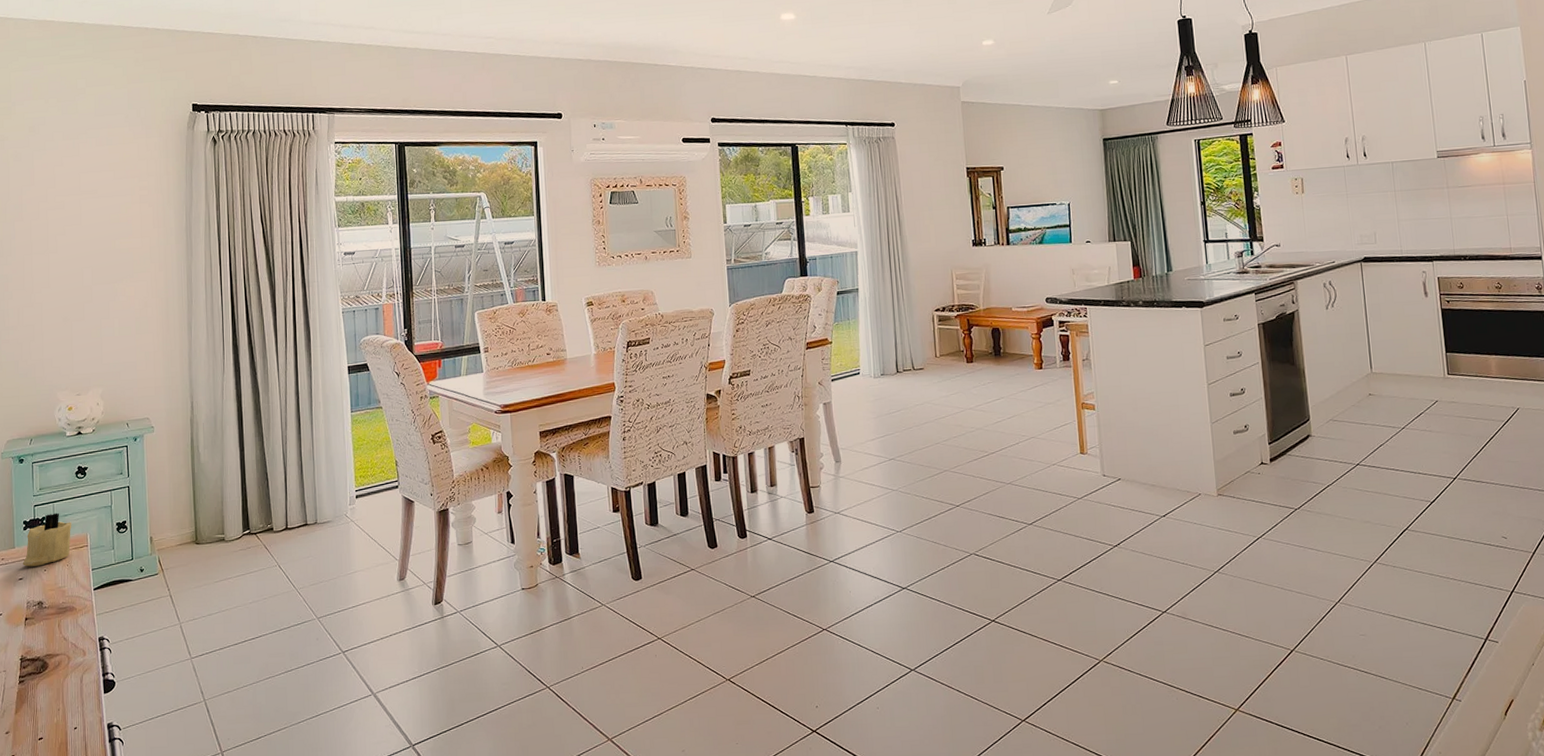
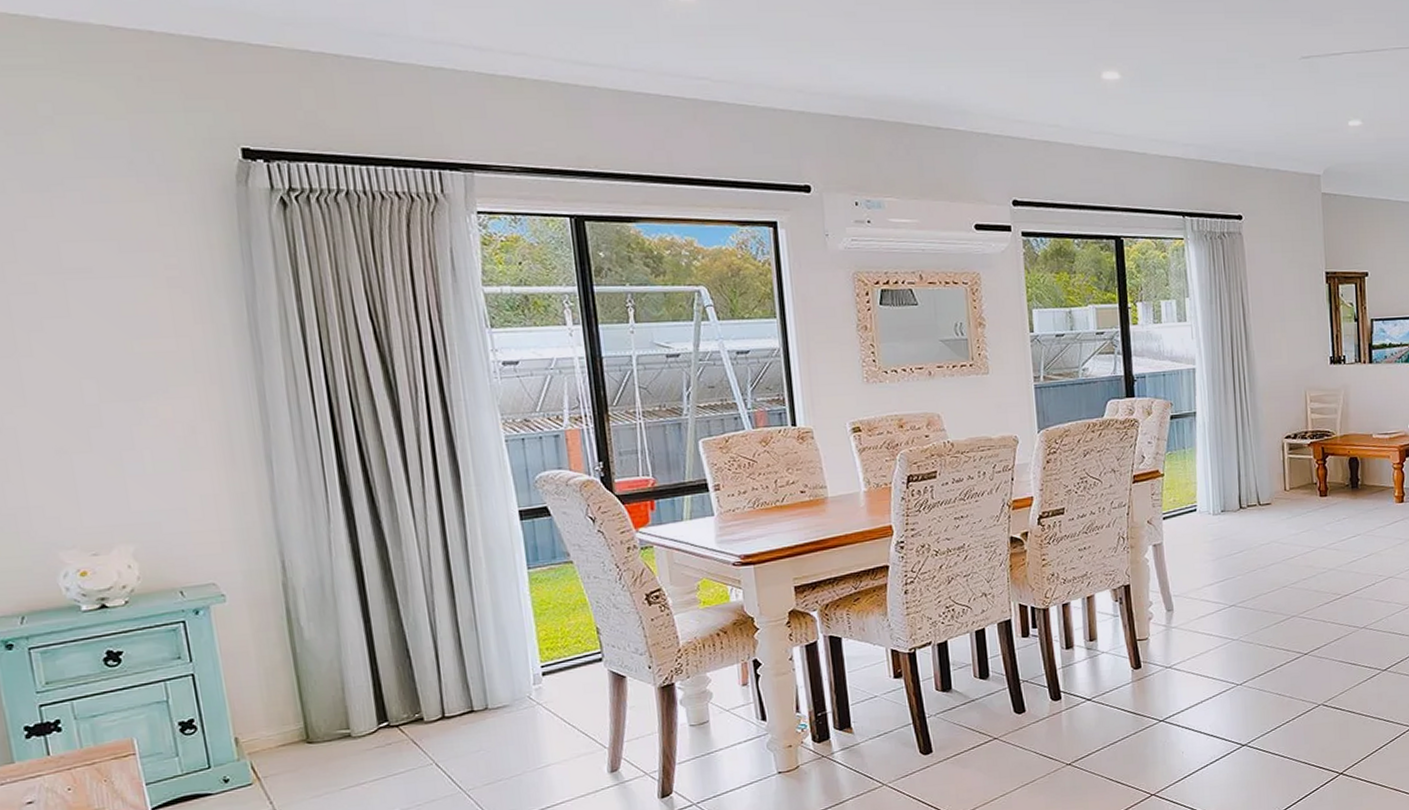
candle: present [22,512,72,567] -> none [30,713,107,786]

